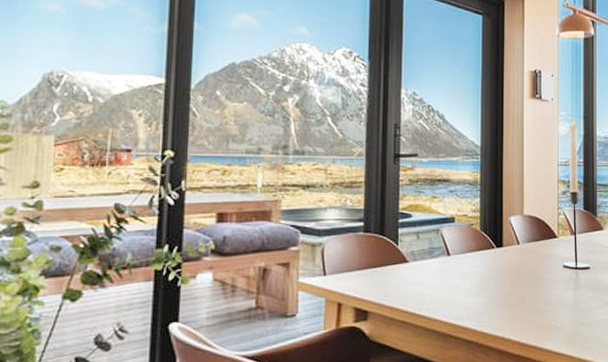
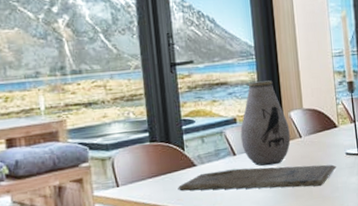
cutting board: none [386,270,553,298] -> present [177,164,337,191]
vase: none [457,182,508,270] -> present [240,80,291,166]

